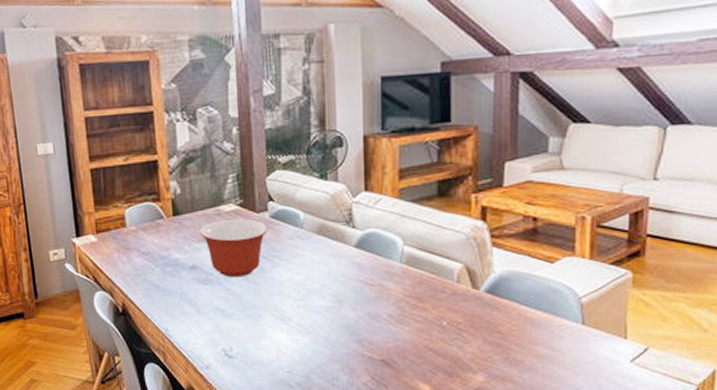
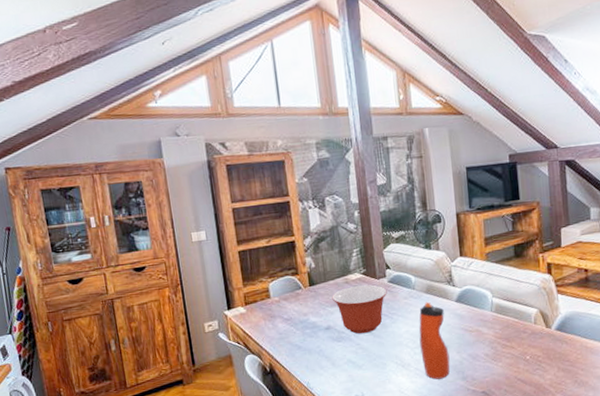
water bottle: none [305,244,342,340] -> present [419,302,450,380]

